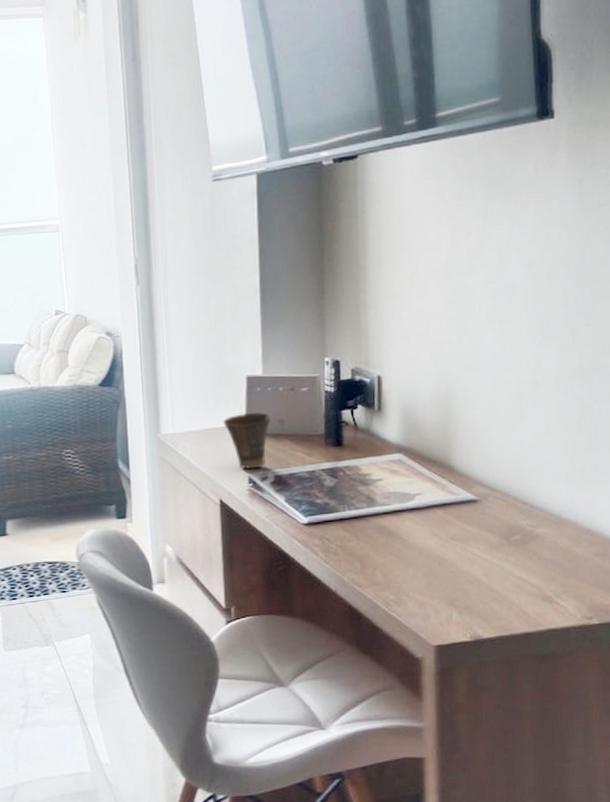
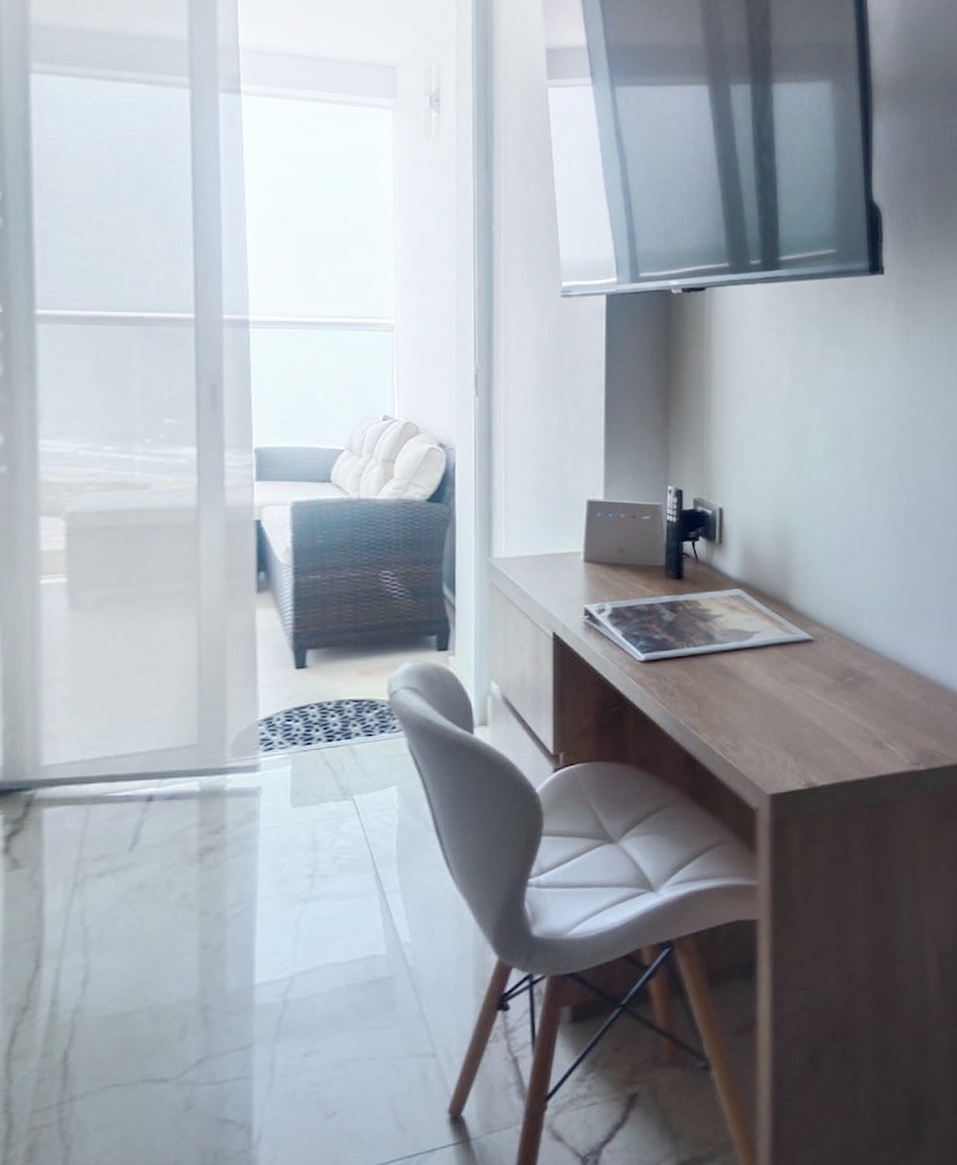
cup: present [222,411,272,470] -> none [560,538,612,601]

